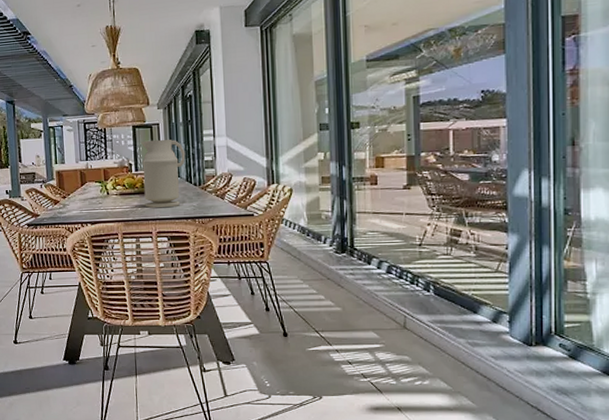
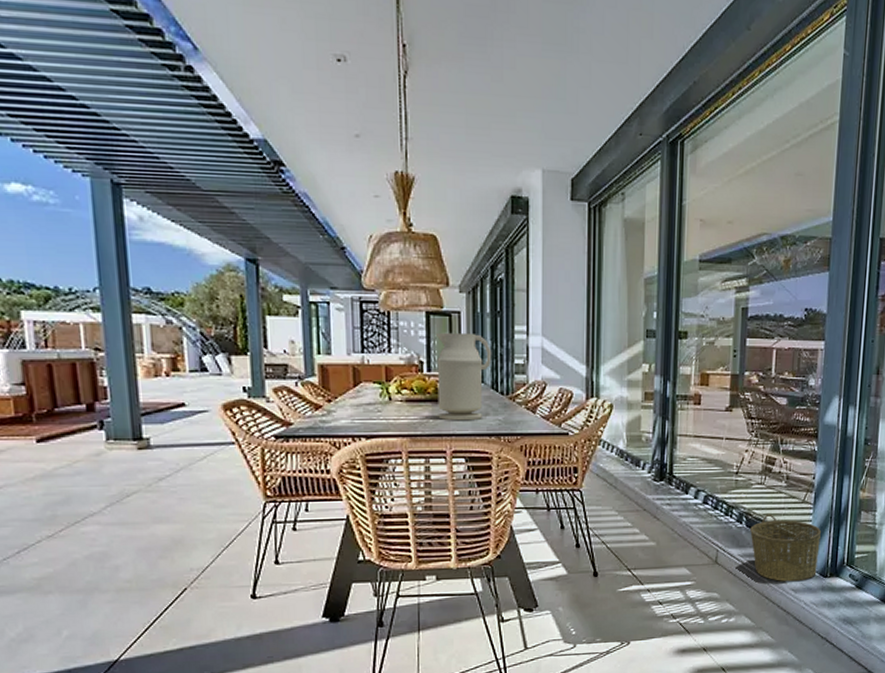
basket: none [439,283,520,349] -> present [750,514,821,582]

